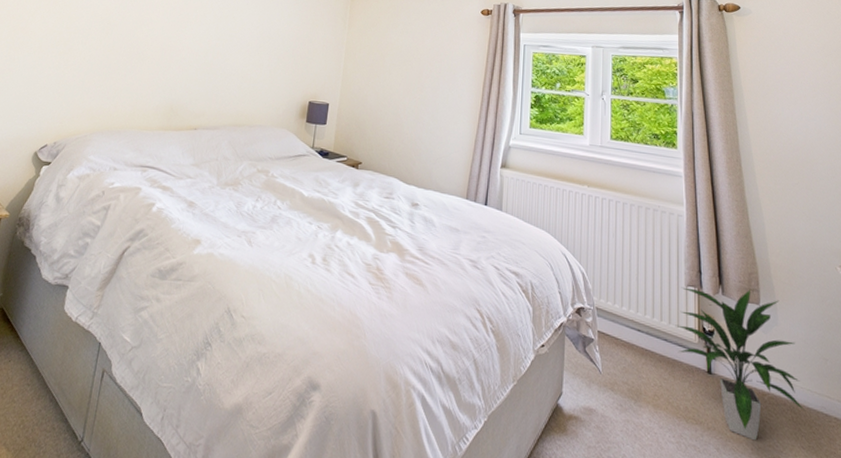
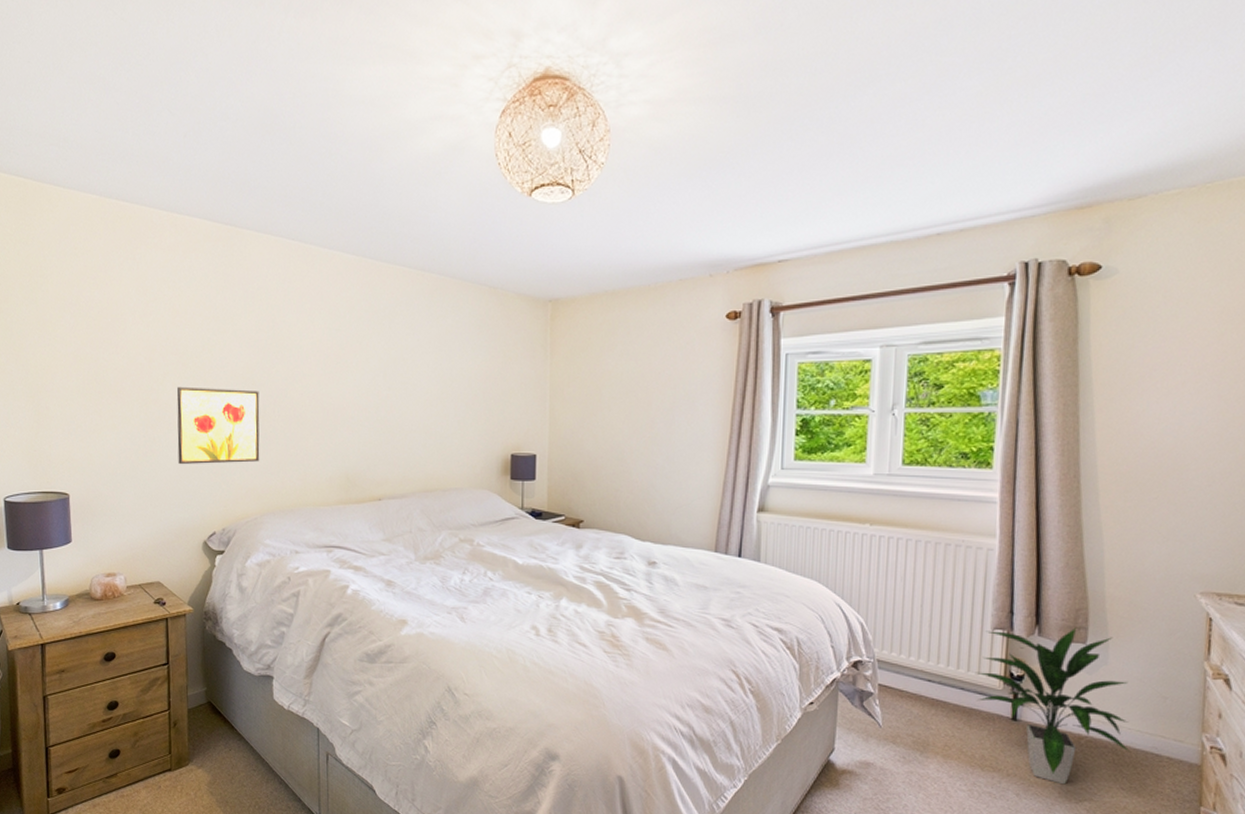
wall art: none [29,19,112,87] -> present [176,386,260,465]

